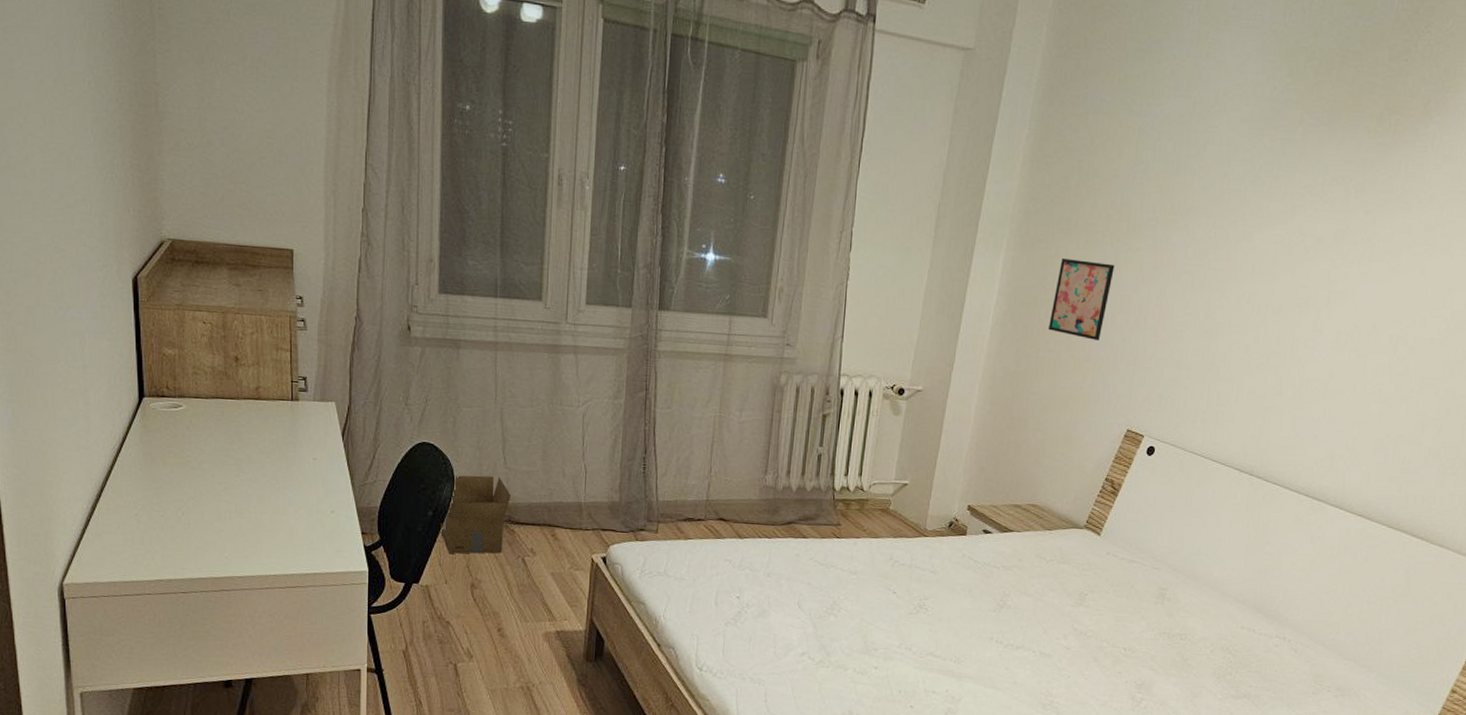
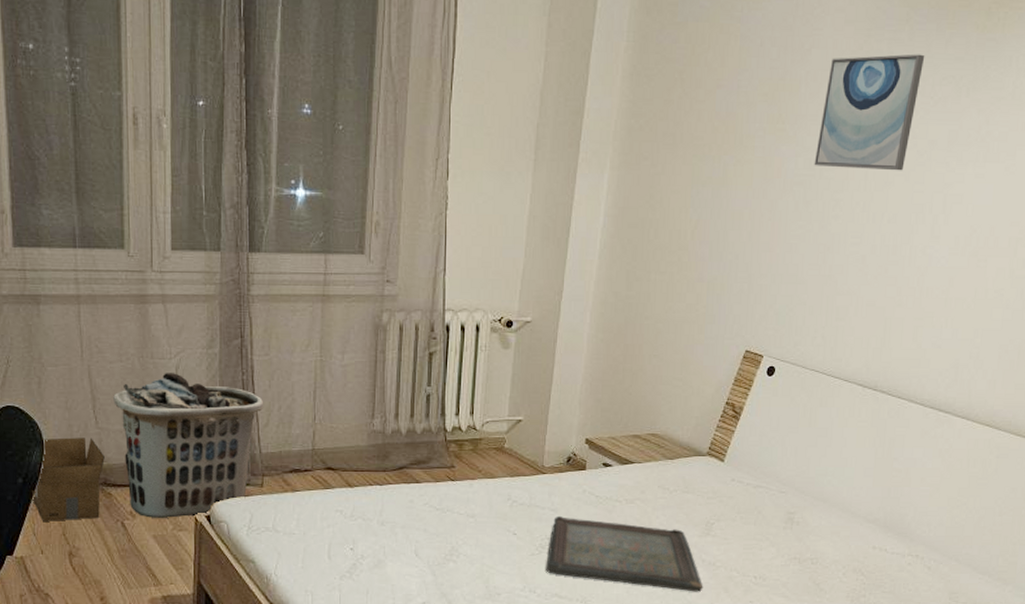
clothes hamper: none [522,420,664,557] -> present [113,373,264,518]
serving tray: none [922,577,1074,660] -> present [546,515,703,592]
wall art: present [1048,257,1115,341] -> none [659,174,724,259]
wall art: none [1203,154,1317,266] -> present [814,54,925,171]

